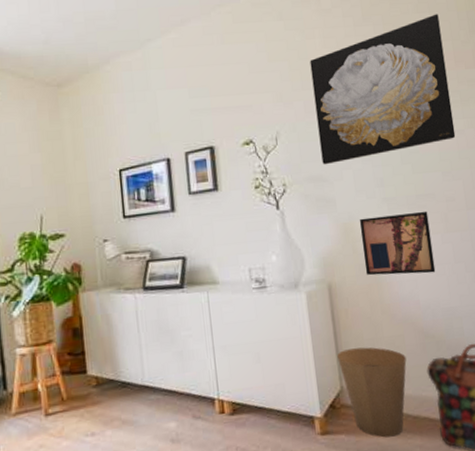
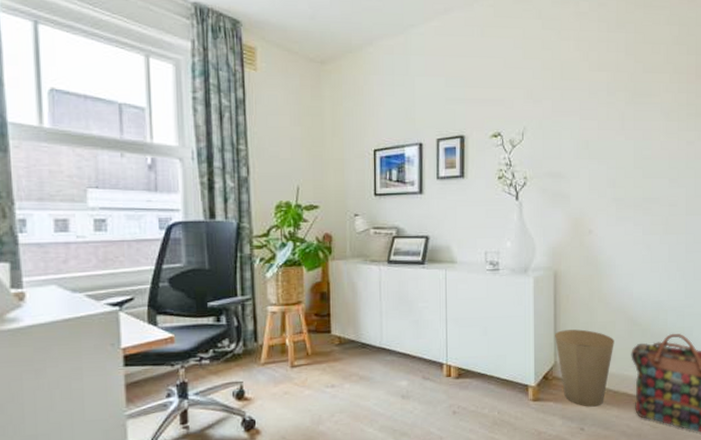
wall art: present [310,14,456,165] -> none [562,27,687,163]
wall art: present [359,211,436,276] -> none [589,213,651,269]

